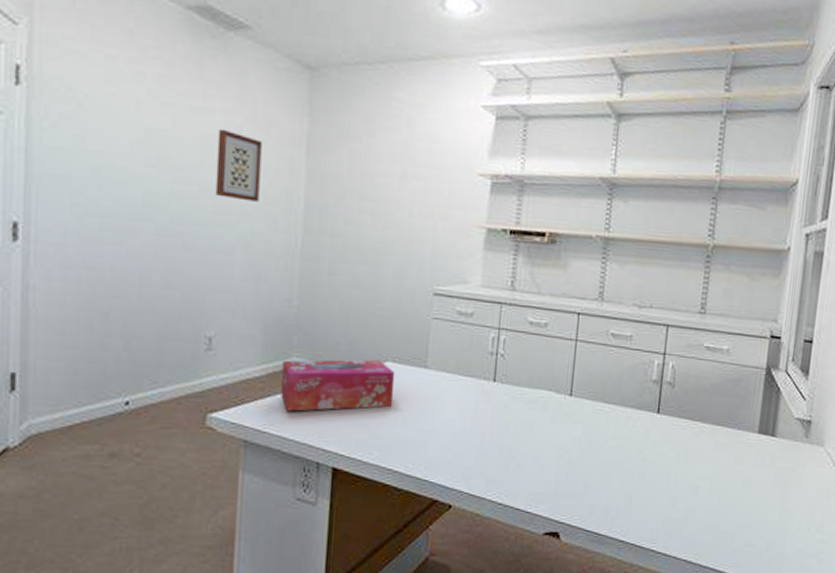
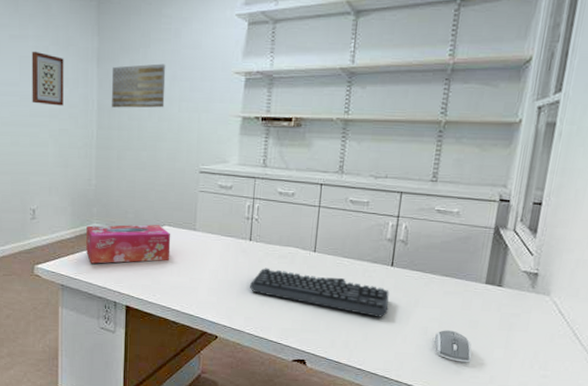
wall art: none [324,156,395,212] -> present [112,63,166,108]
keyboard: none [492,415,656,476] -> present [249,268,389,317]
computer mouse: none [705,489,746,528] -> present [434,330,472,363]

